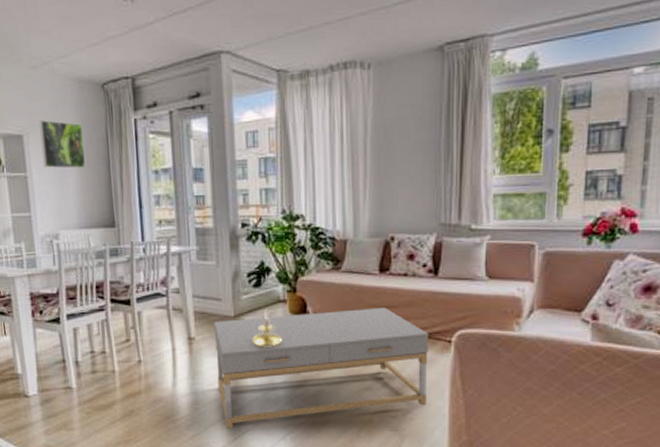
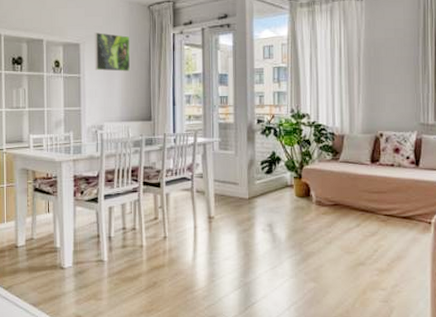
coffee table: present [214,307,429,428] -> none [231,193,413,299]
candle holder: present [252,309,282,347] -> none [263,193,289,226]

